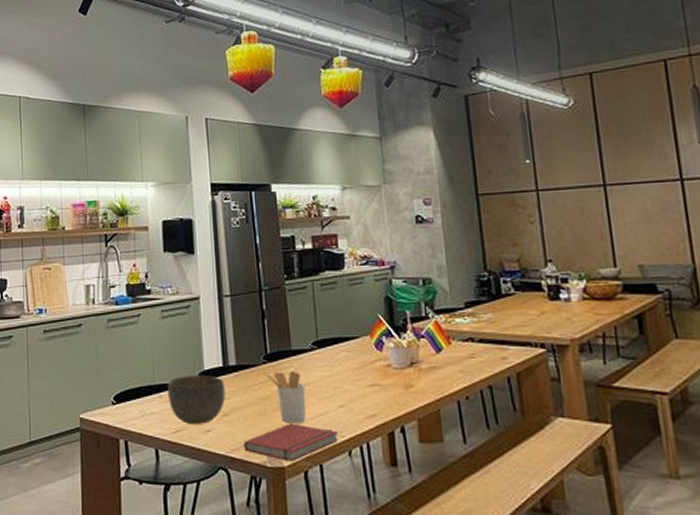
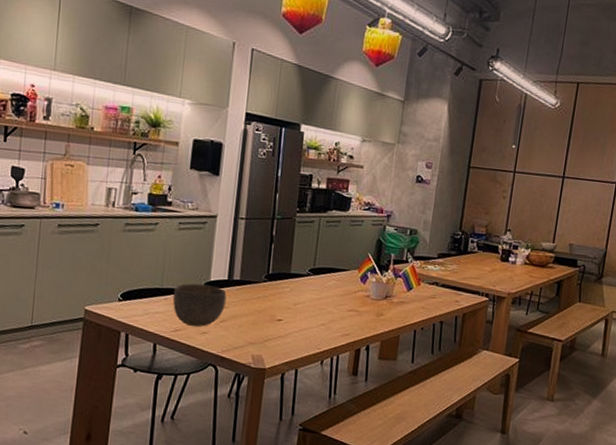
book: present [243,423,338,461] -> none [234,333,315,365]
utensil holder: present [264,372,306,423] -> none [263,289,296,335]

